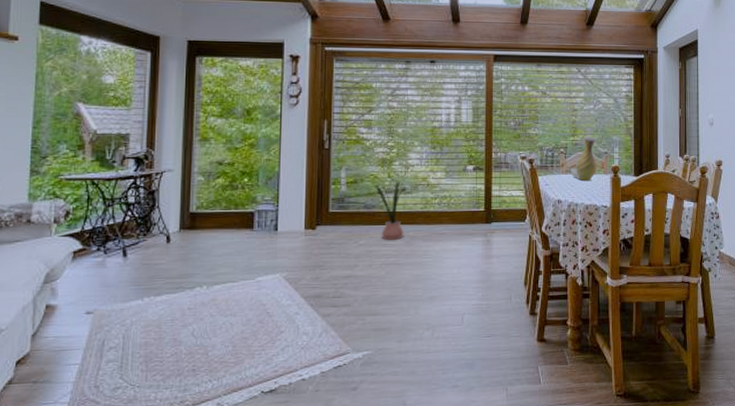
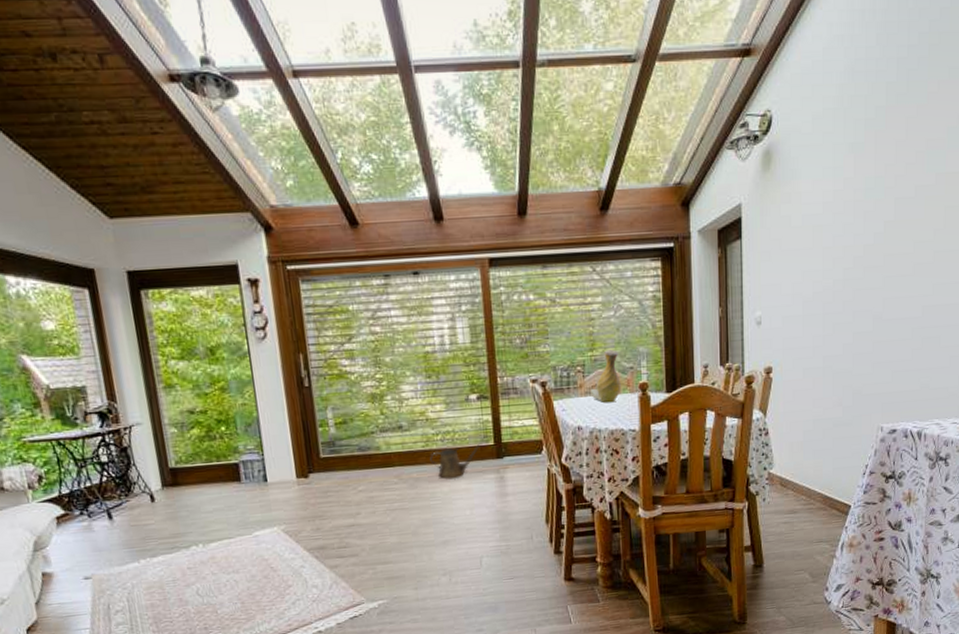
house plant: present [371,175,412,241] -> none [361,413,413,485]
watering can: none [427,208,474,241] -> present [430,443,483,480]

